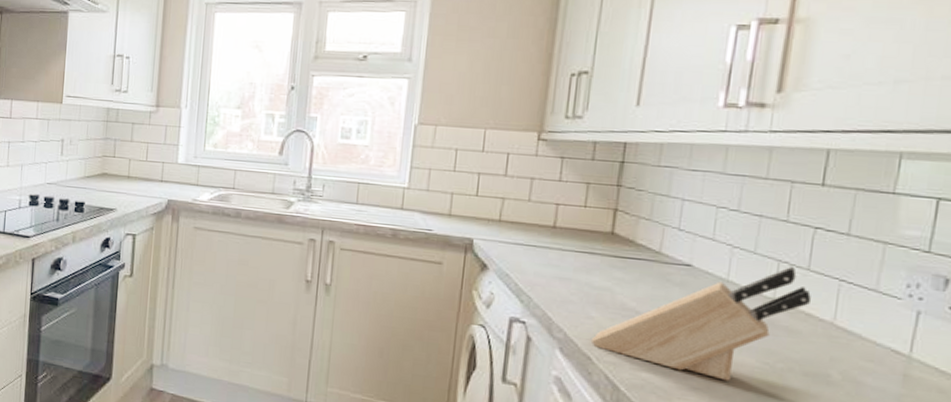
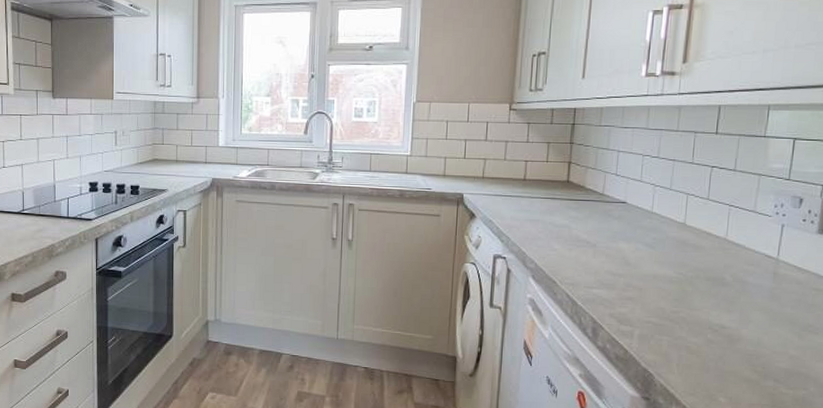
knife block: present [590,265,811,381] -> none [554,197,710,290]

